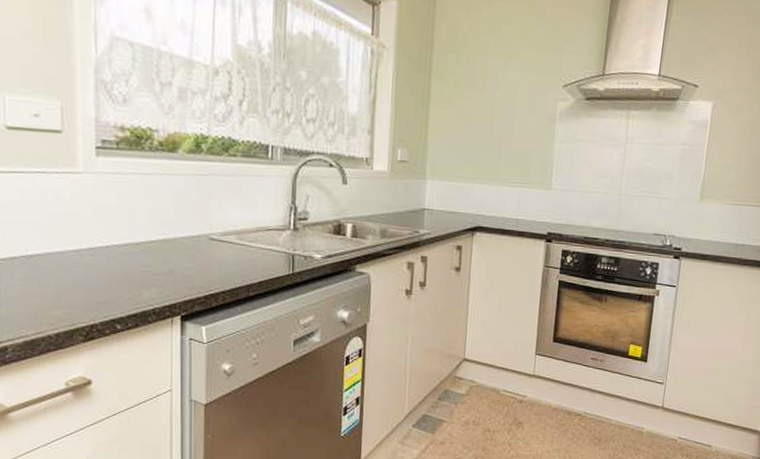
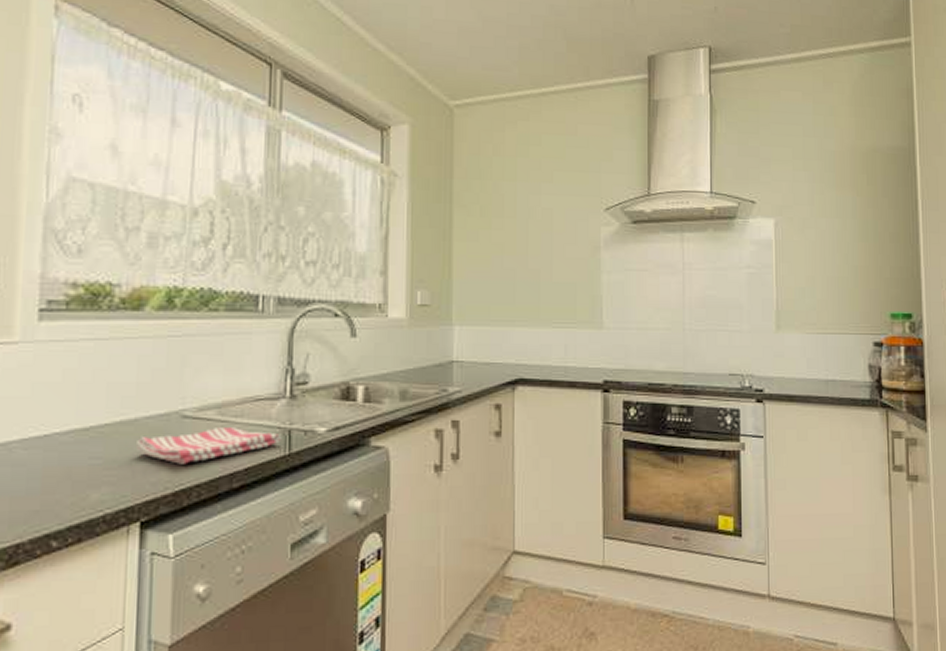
dish towel: none [176,249,287,275] -> present [137,427,282,464]

